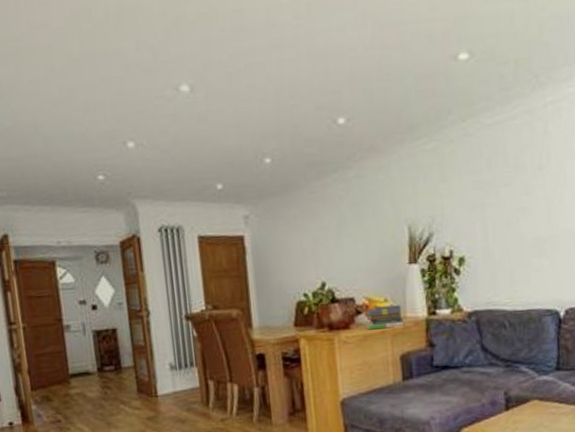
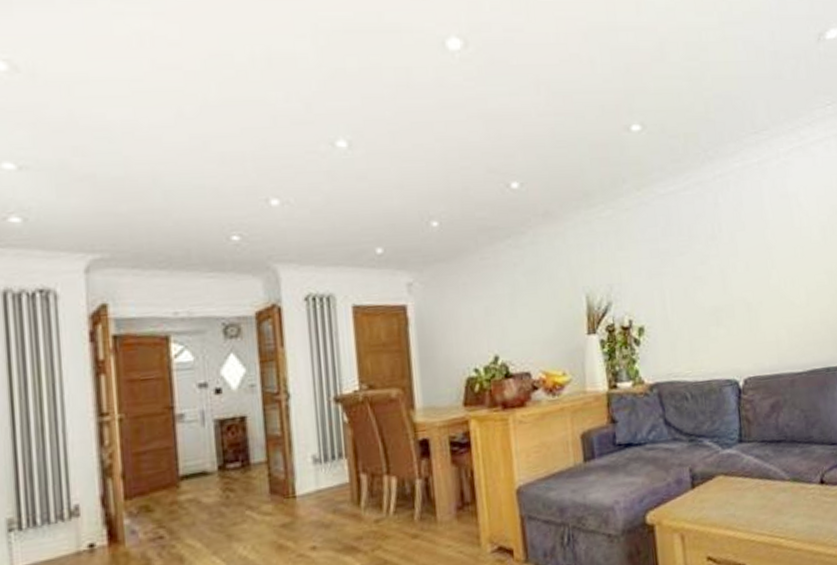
books: present [364,305,403,330] -> none [541,379,583,407]

